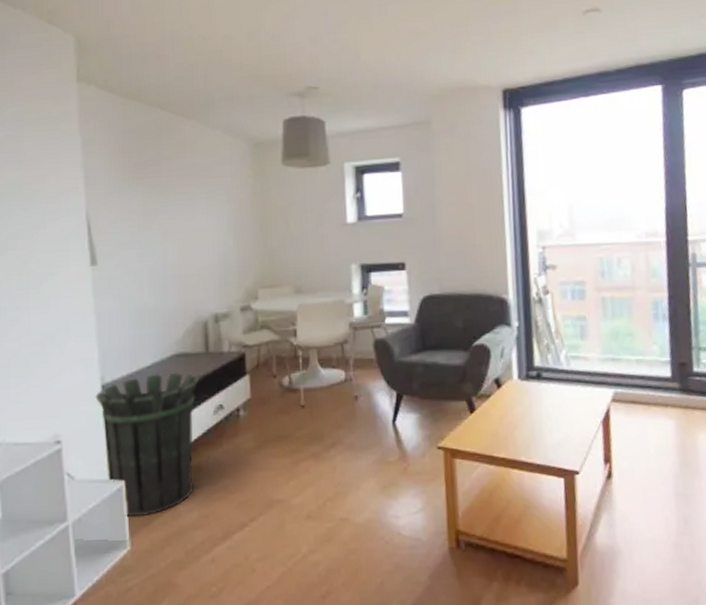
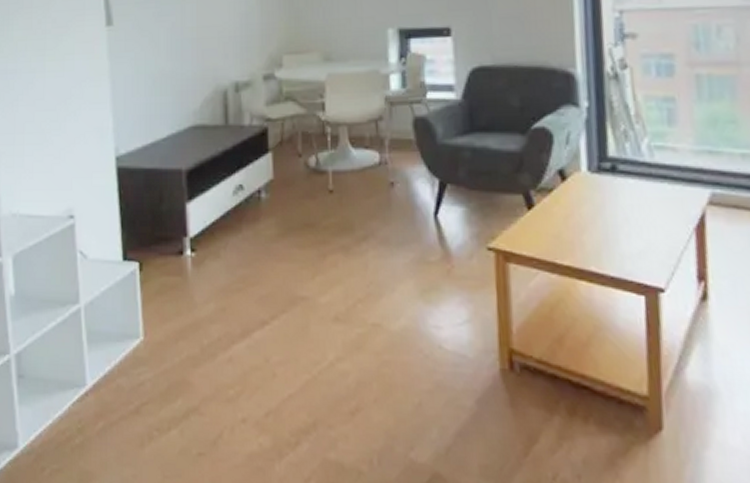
waste bin: present [95,372,199,518] -> none [109,146,217,305]

